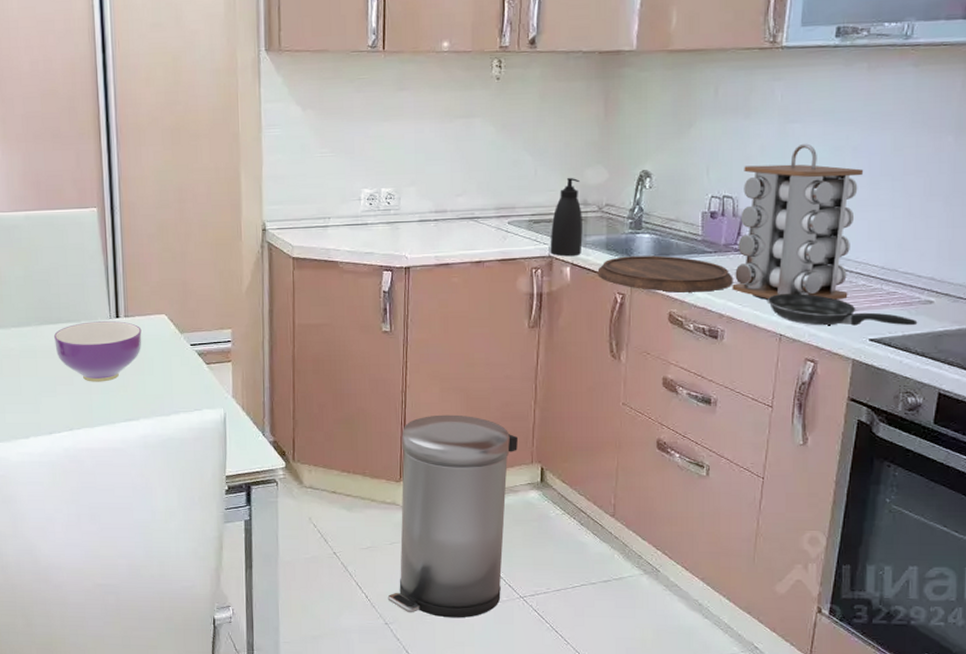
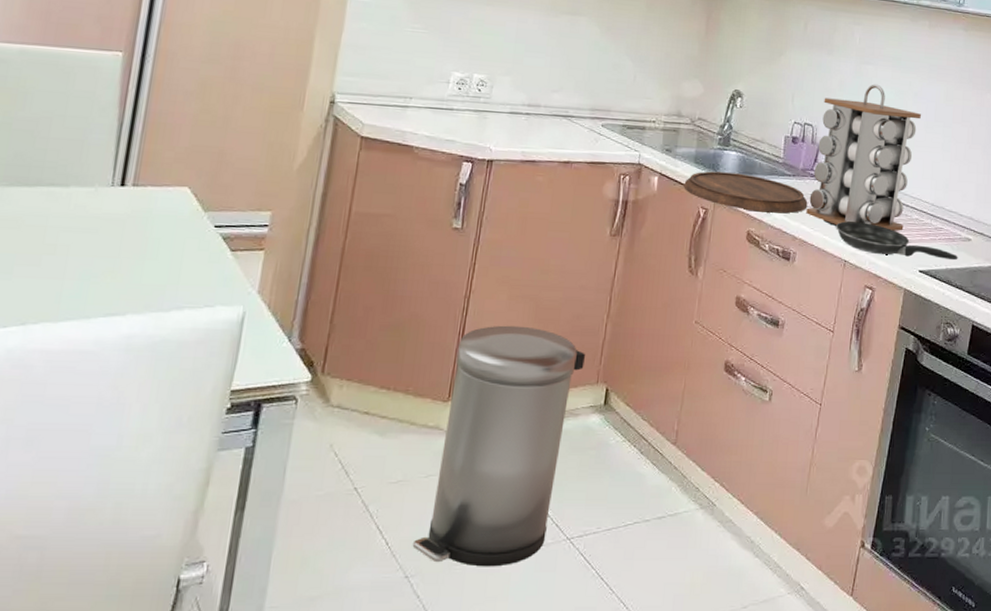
bowl: present [53,321,142,382] -> none [24,187,153,265]
soap dispenser: present [550,177,583,257] -> none [640,87,677,167]

